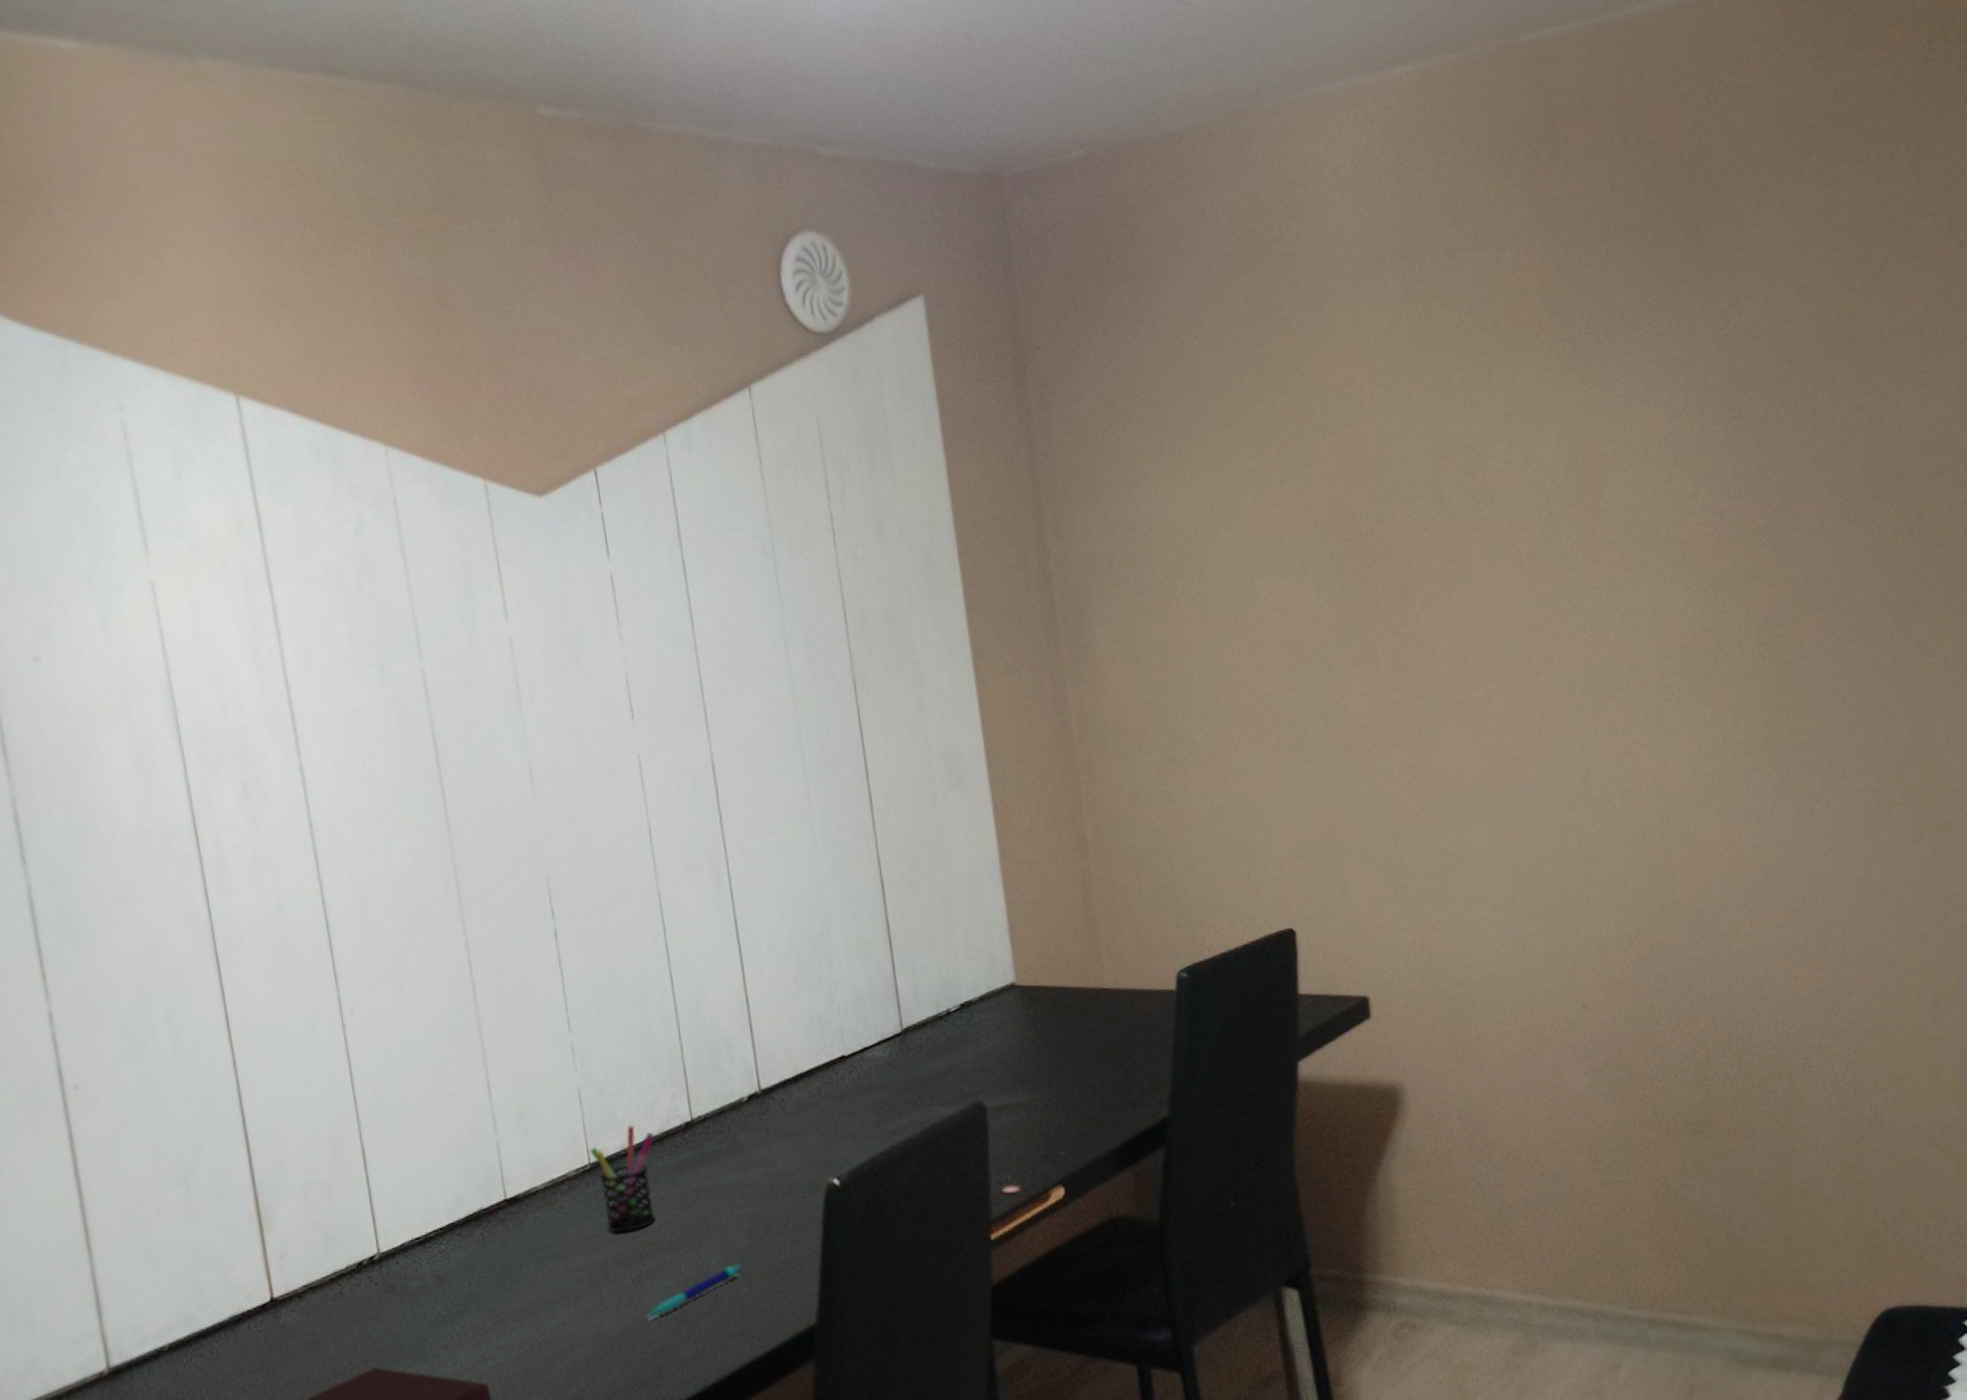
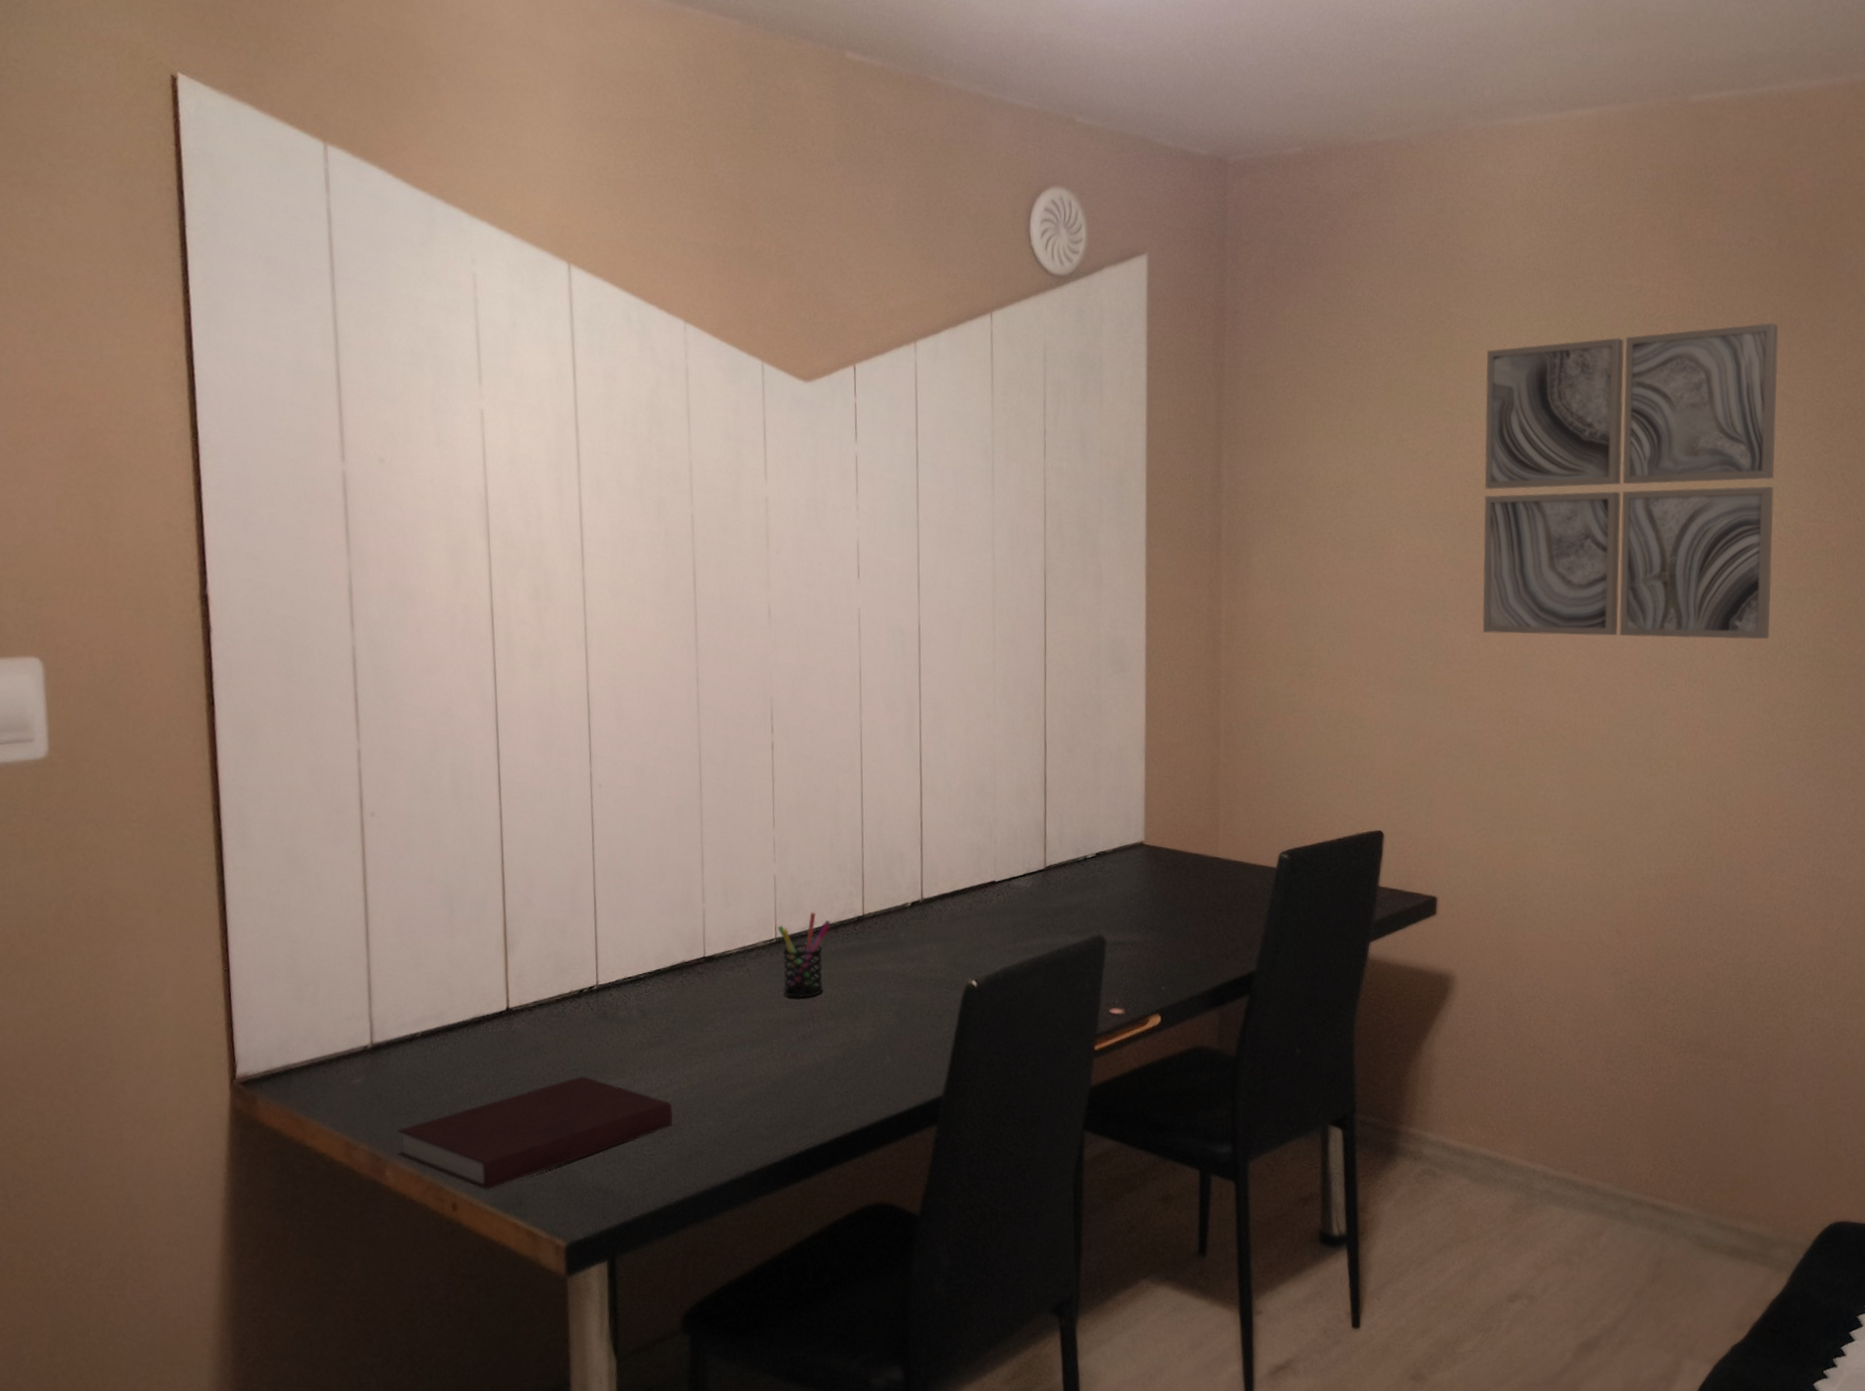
pen: present [646,1264,742,1318] -> none [805,1038,888,1070]
wall art: none [1332,279,1705,680] -> present [1482,322,1779,640]

